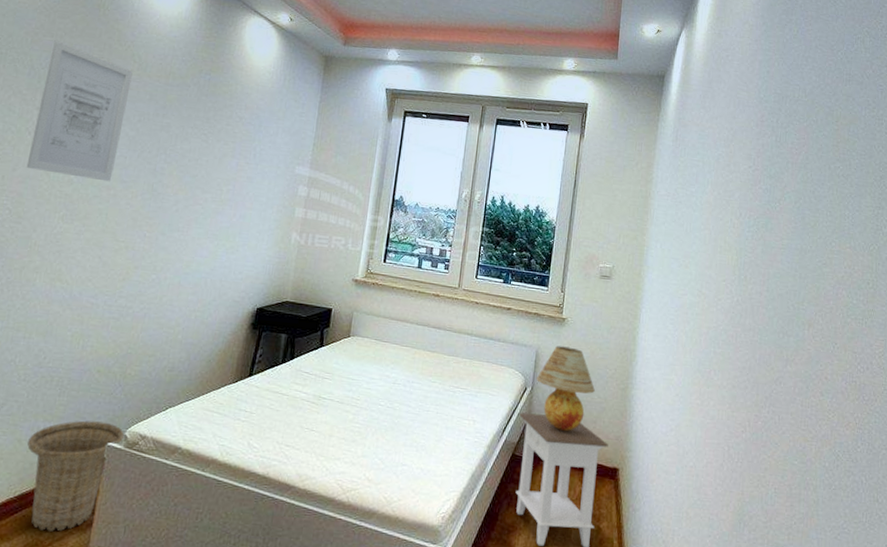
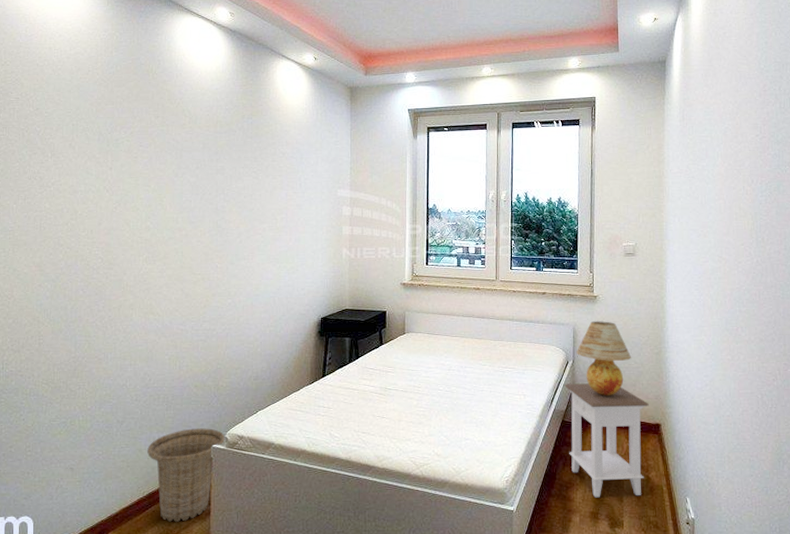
wall art: present [26,40,133,182] -> none [109,107,185,224]

